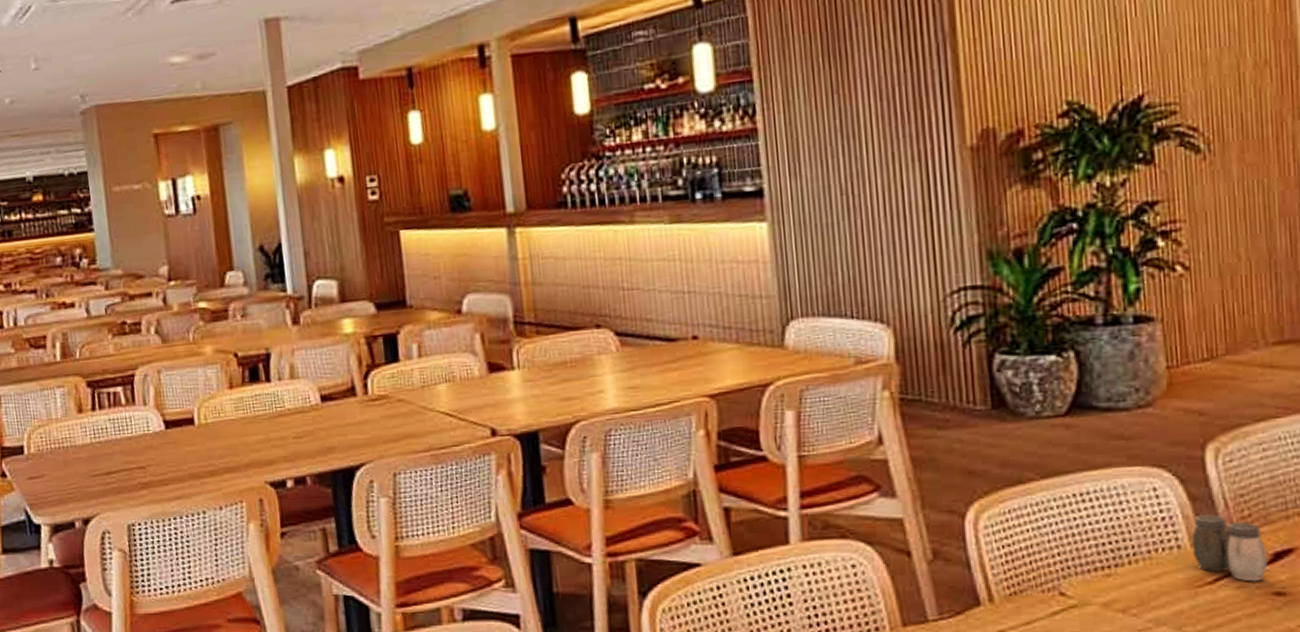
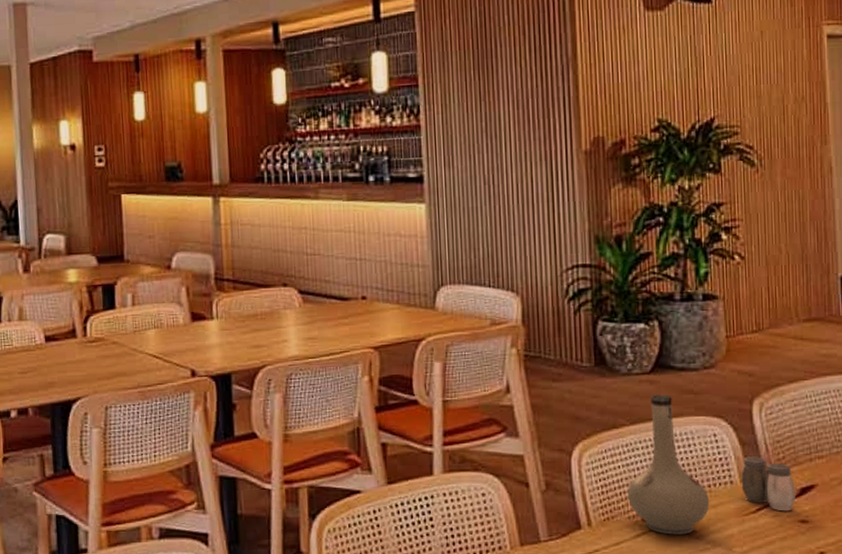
vase: none [1039,441,1151,612] -> present [627,394,710,535]

